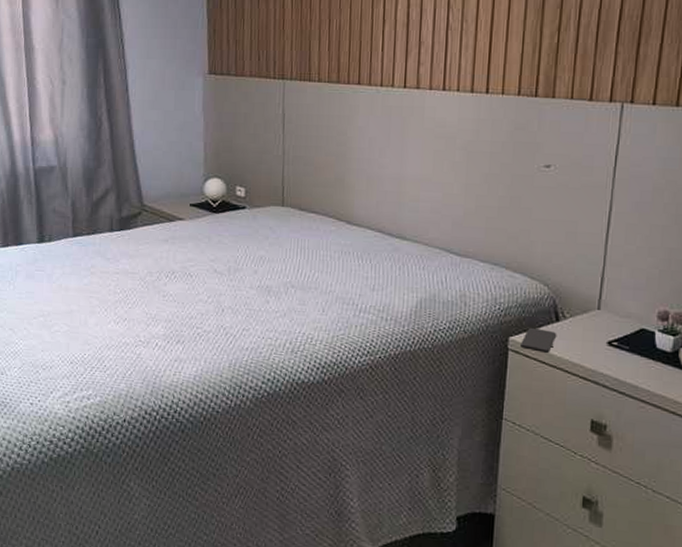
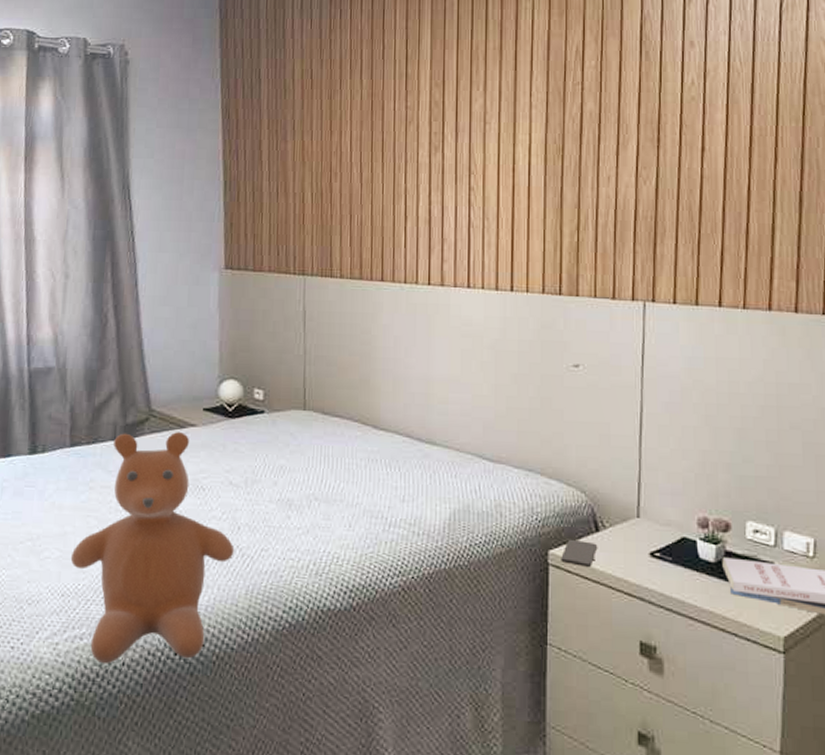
teddy bear: none [77,225,219,420] -> present [70,432,235,664]

